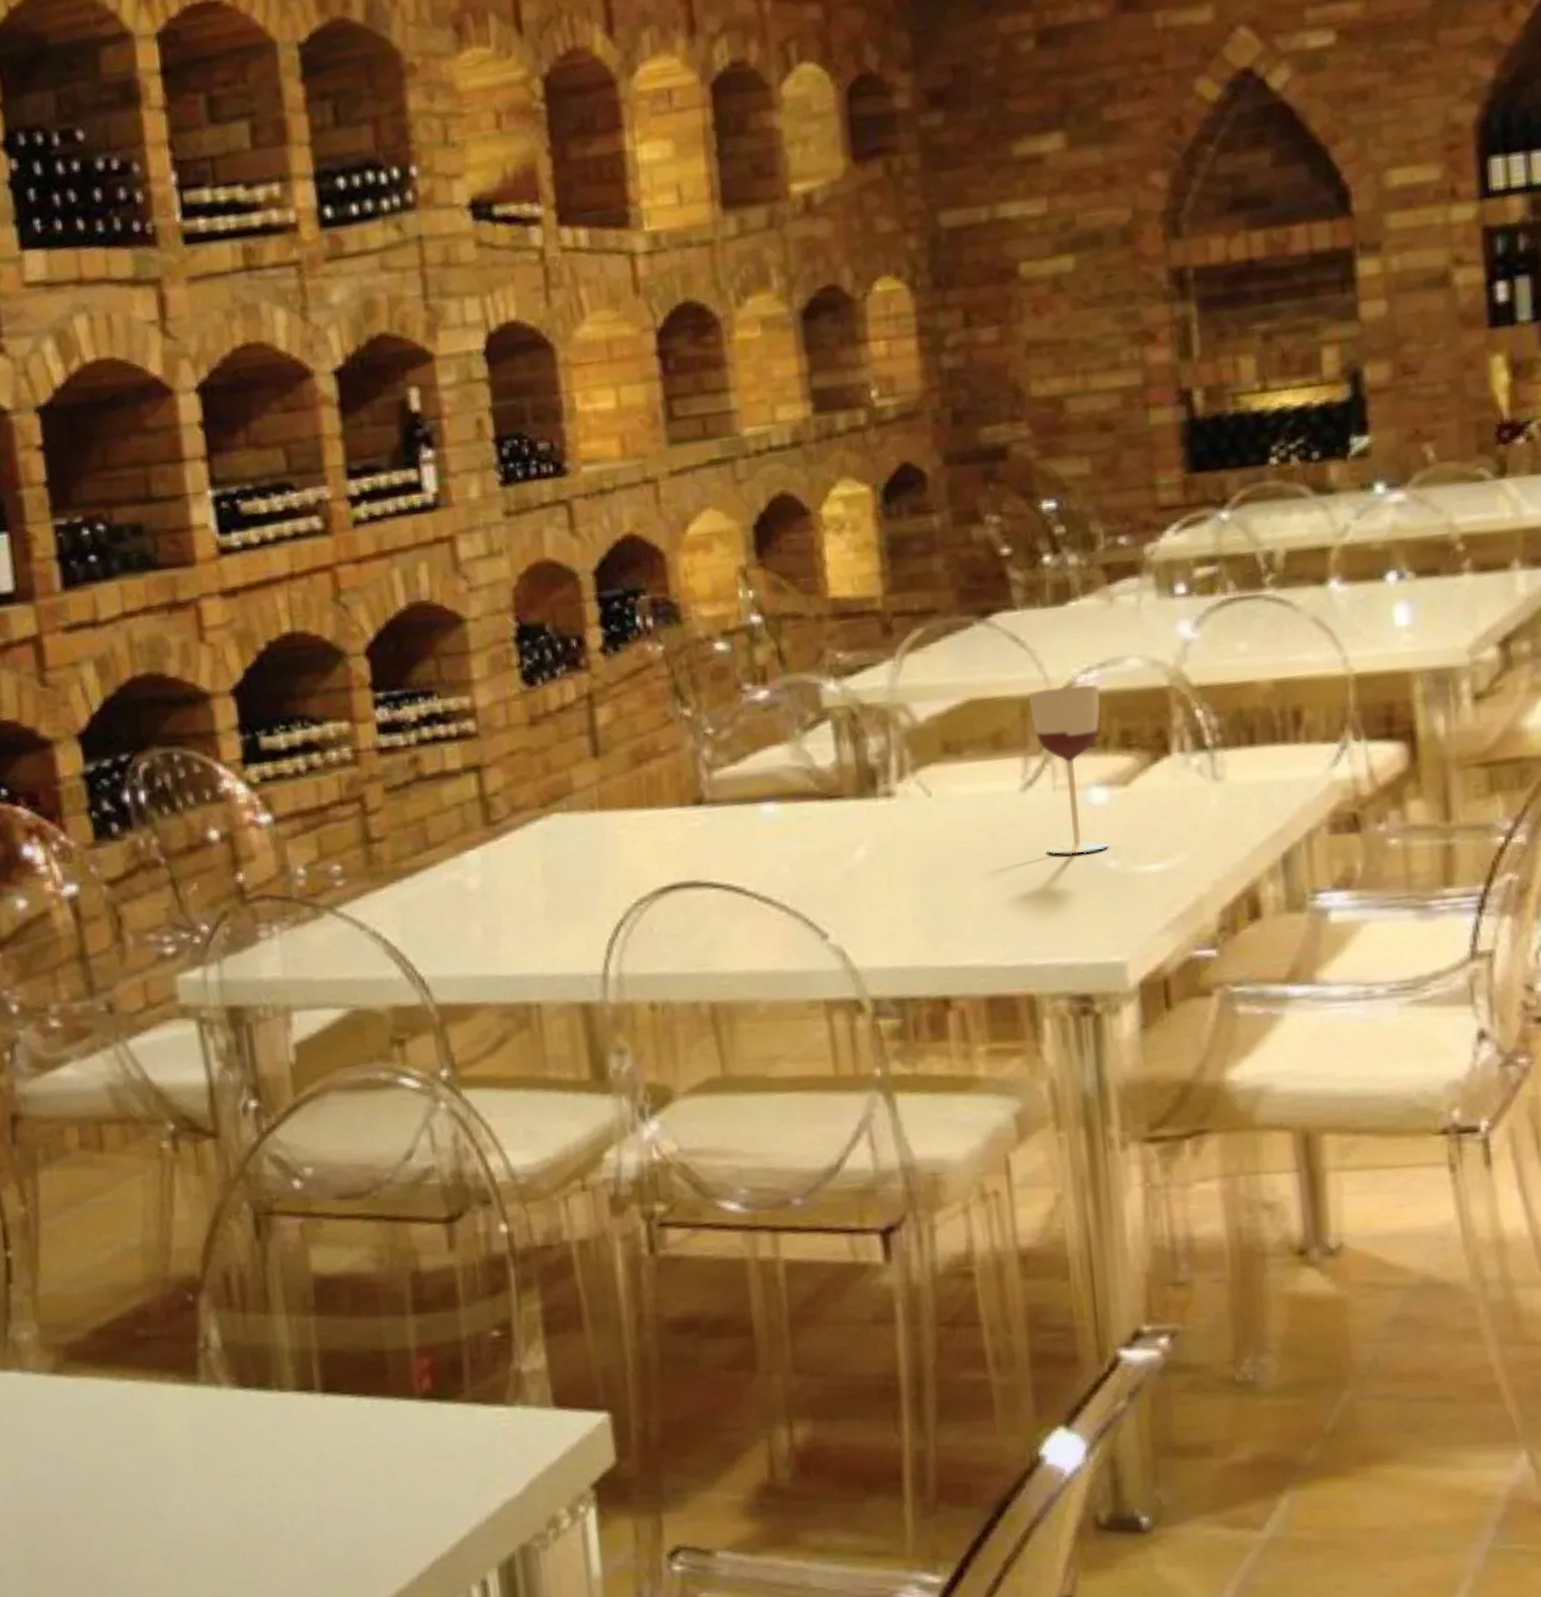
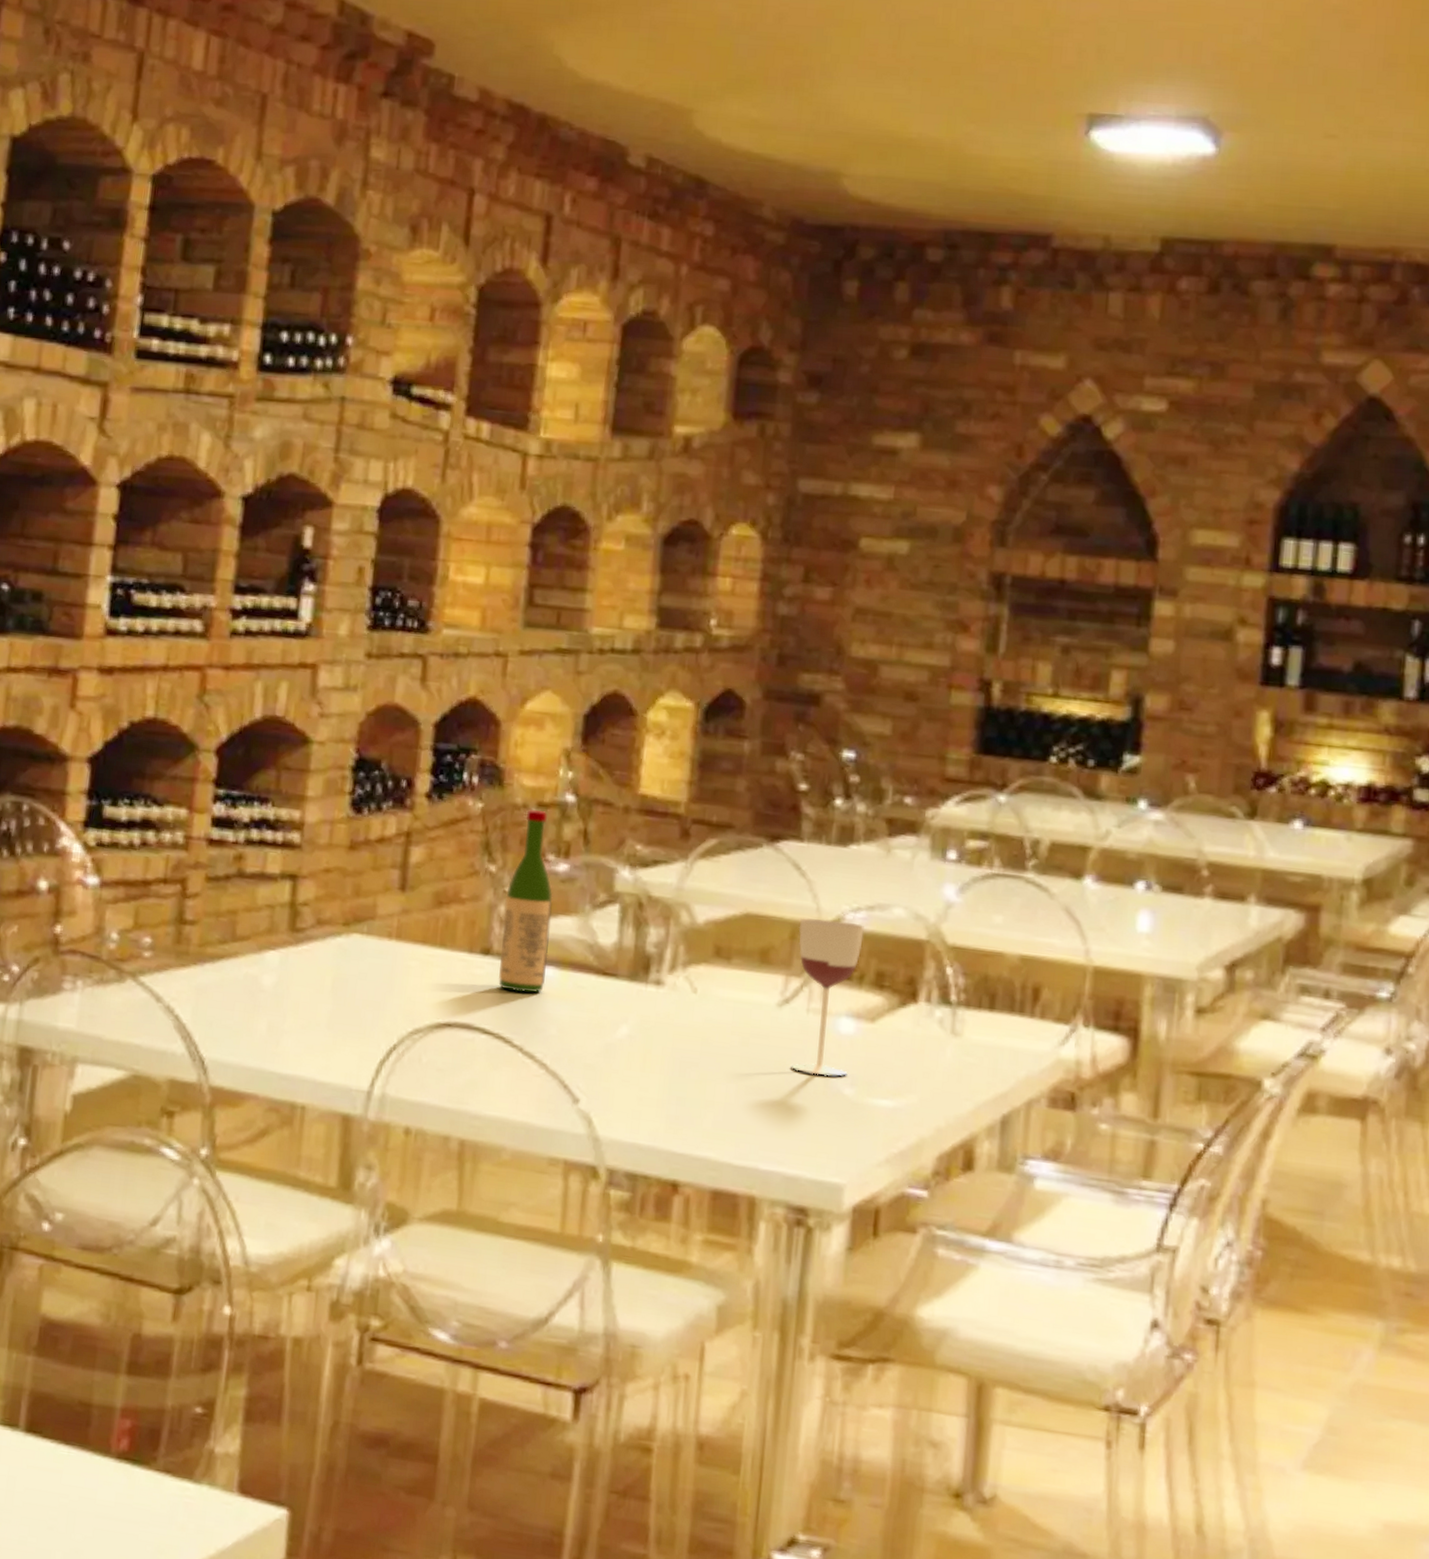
wine bottle: none [707,639,767,837] -> present [498,809,553,993]

